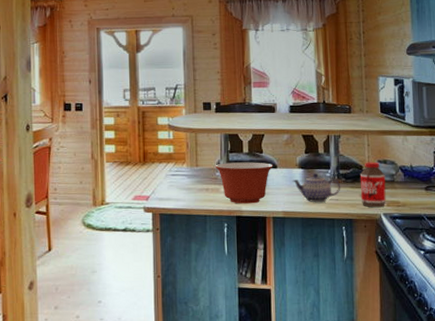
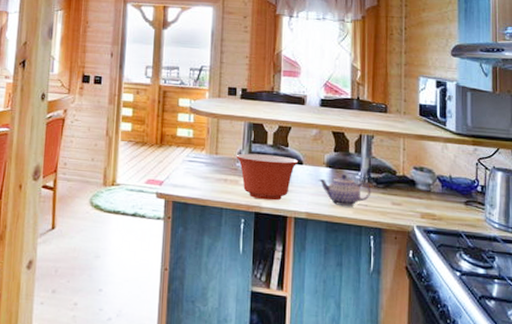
bottle: present [360,162,386,208] -> none [392,167,421,219]

